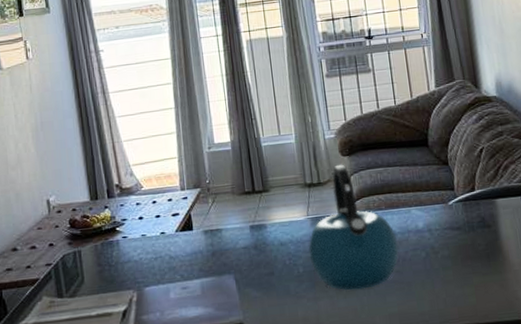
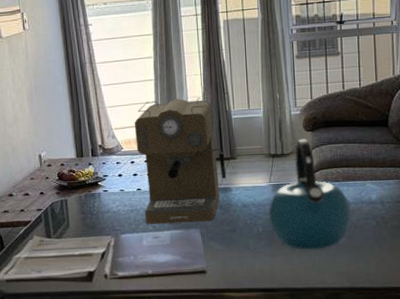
coffee maker: none [154,124,260,273] -> present [134,97,227,224]

